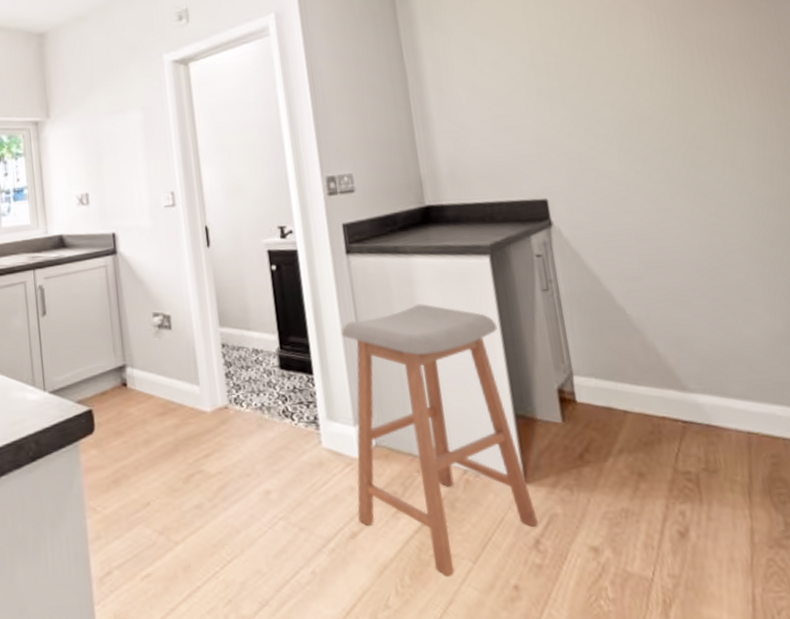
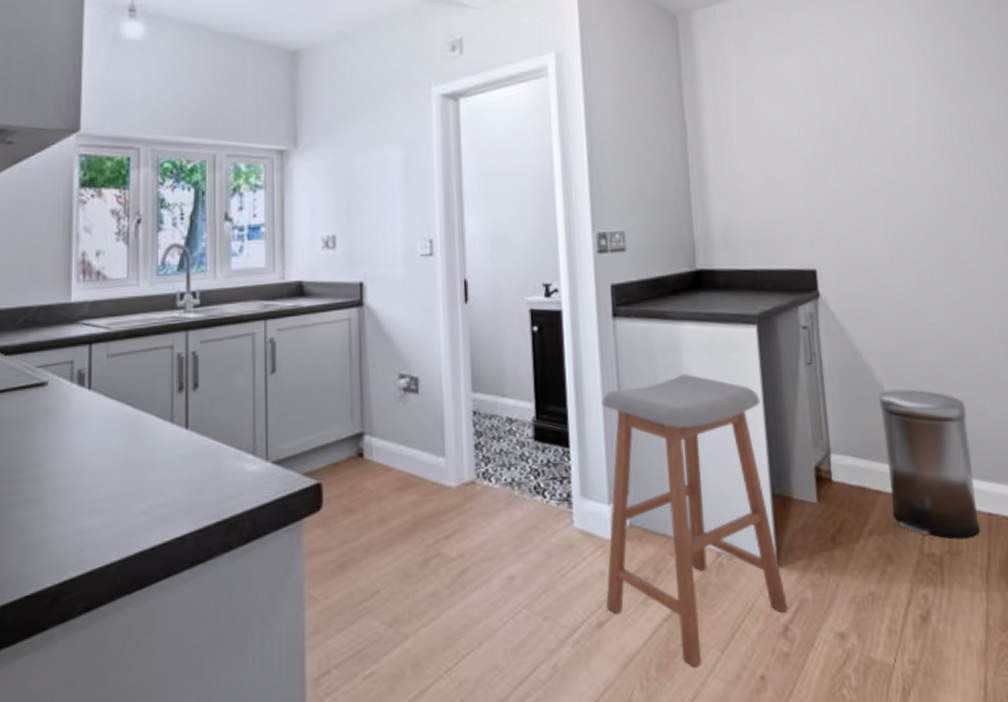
pedal bin: none [621,311,739,458] -> present [879,389,980,539]

